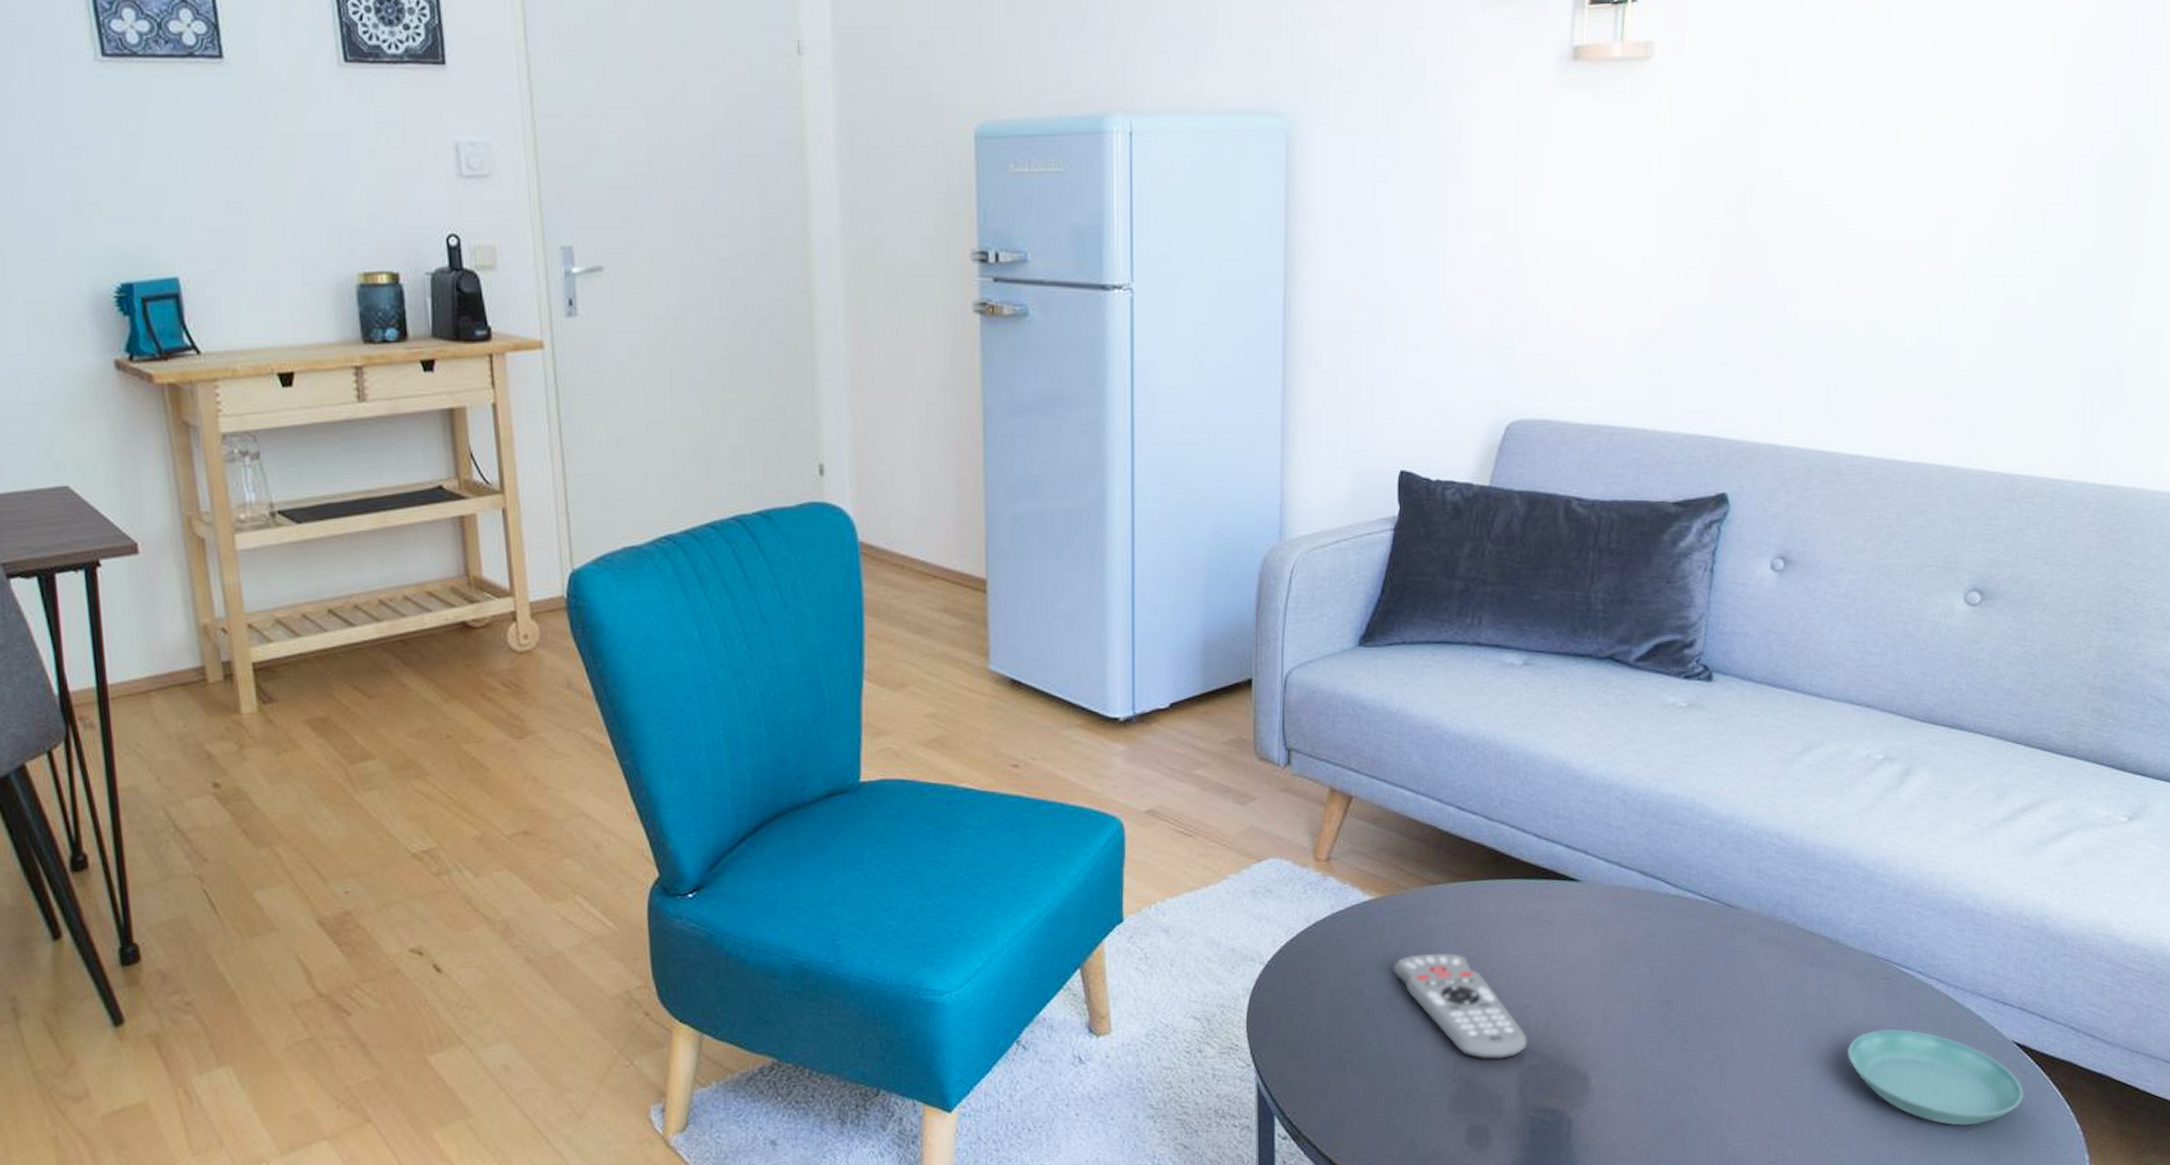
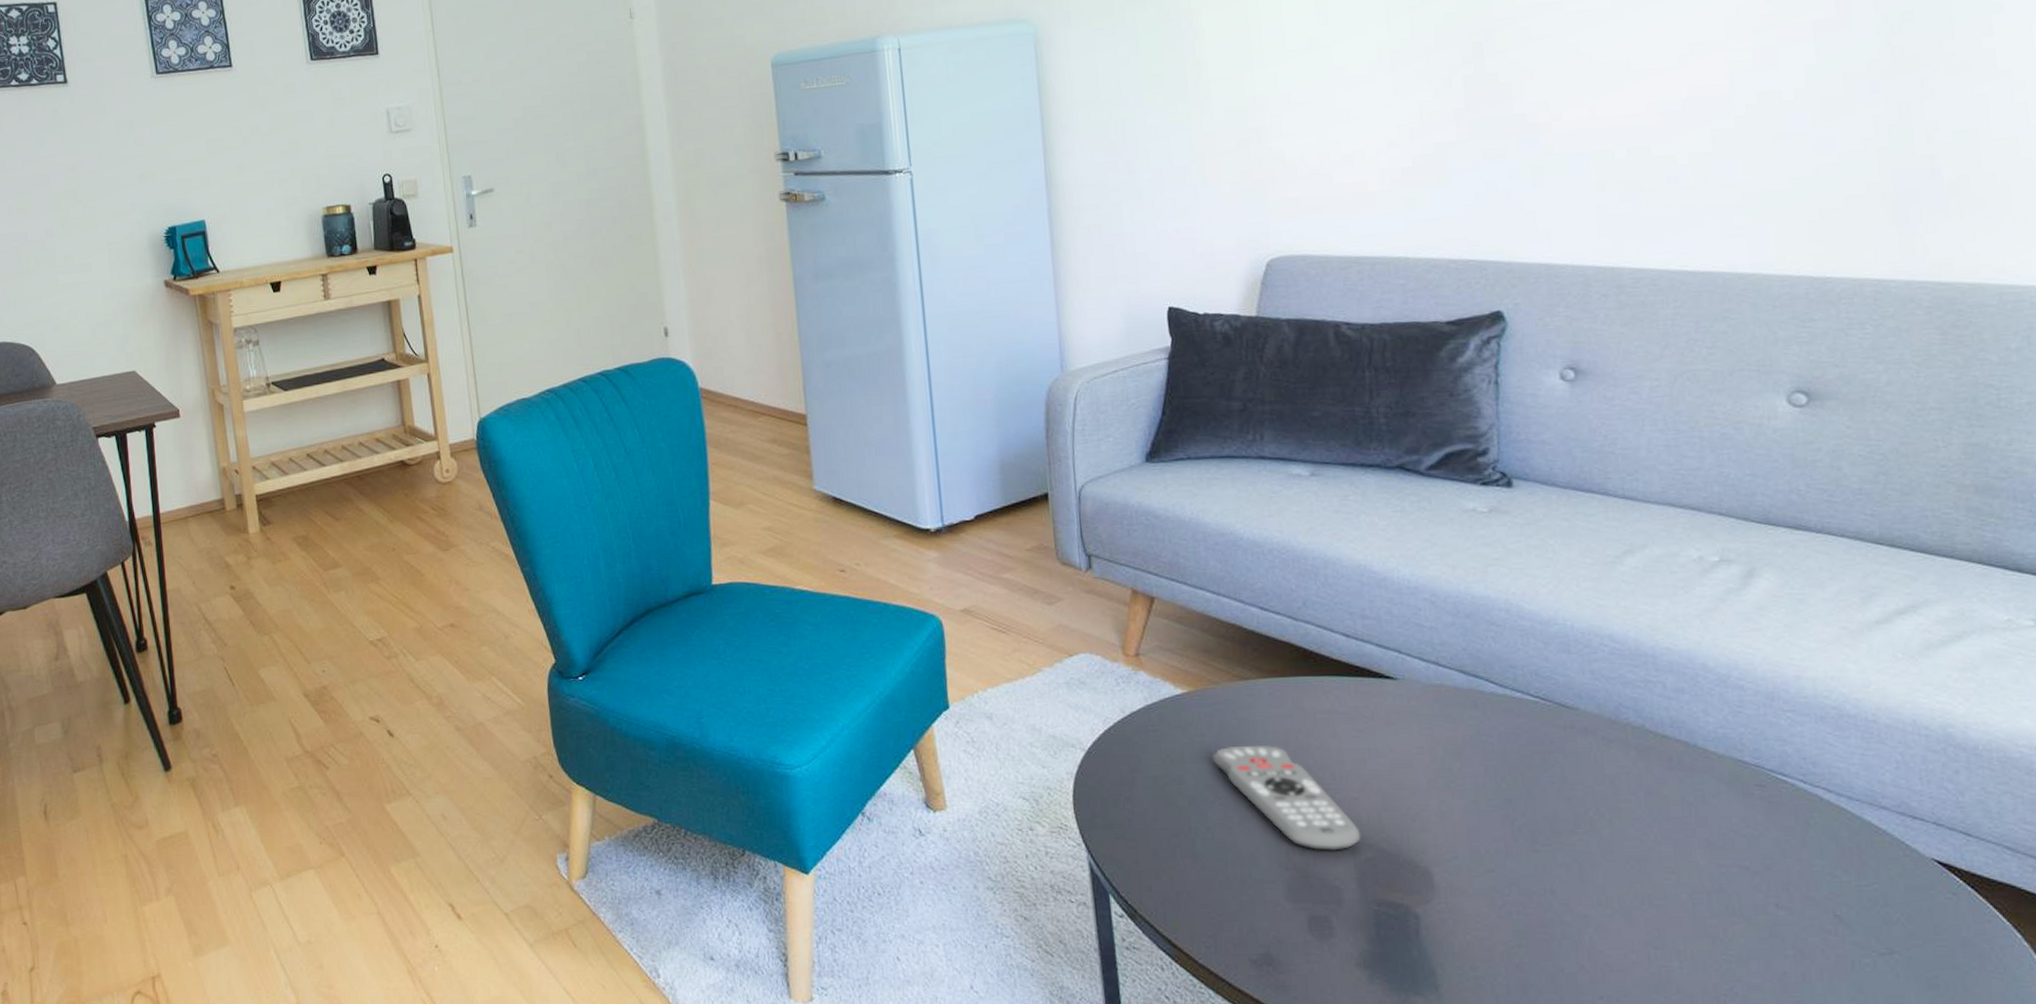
saucer: present [1846,1028,2024,1126] -> none [1725,838,1959,949]

